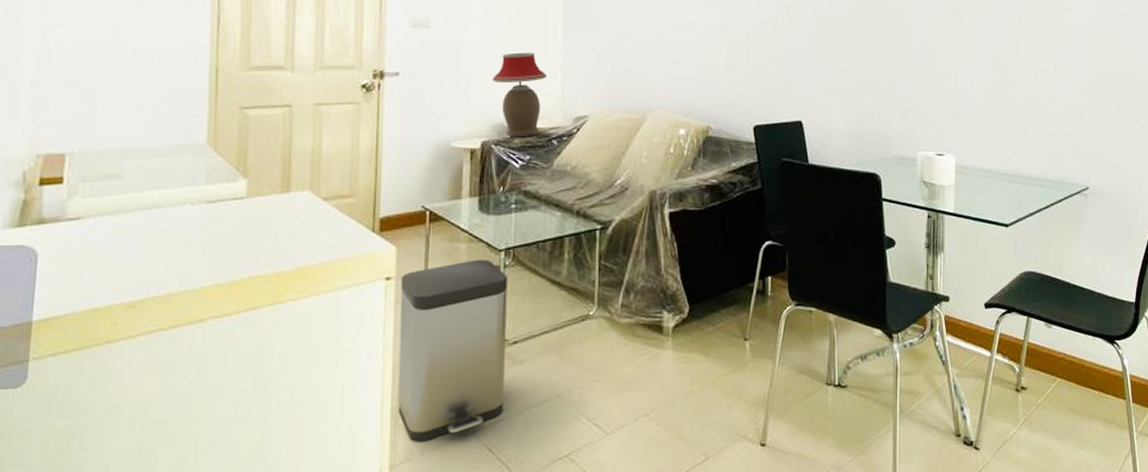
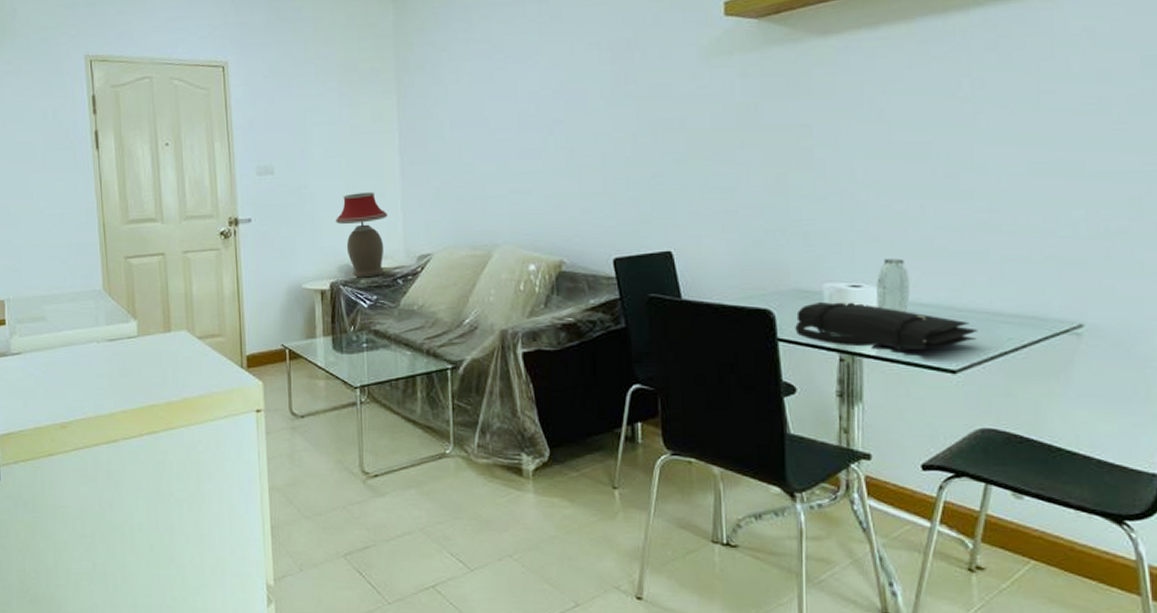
pedal bin: present [397,259,508,442] -> none [269,395,370,560]
handbag: none [896,167,1023,210] -> present [795,301,978,352]
vase: none [955,133,978,177] -> present [876,259,910,313]

